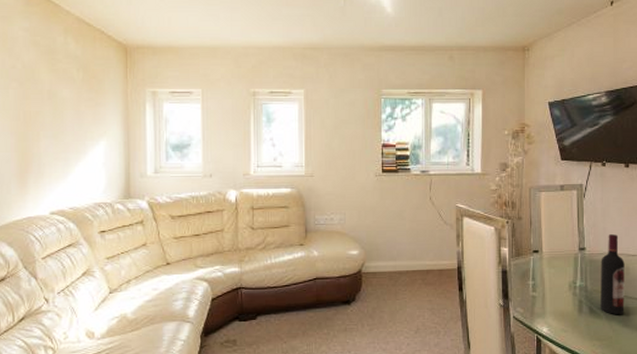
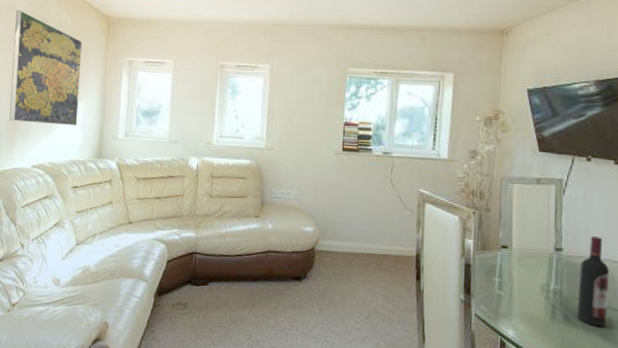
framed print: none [15,40,99,166] -> present [9,9,83,126]

